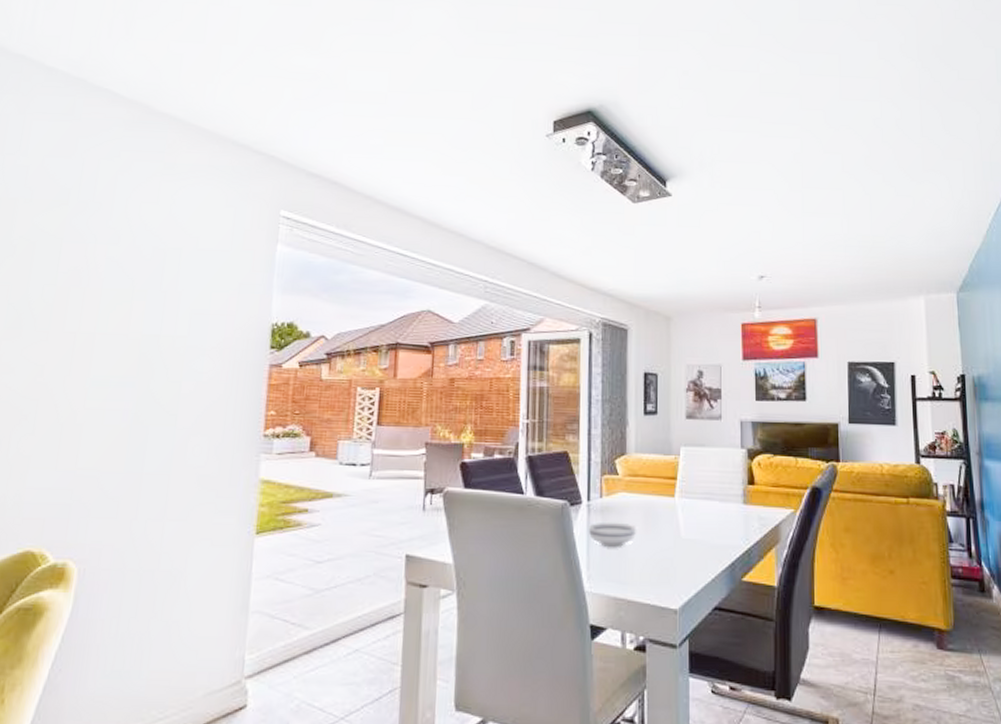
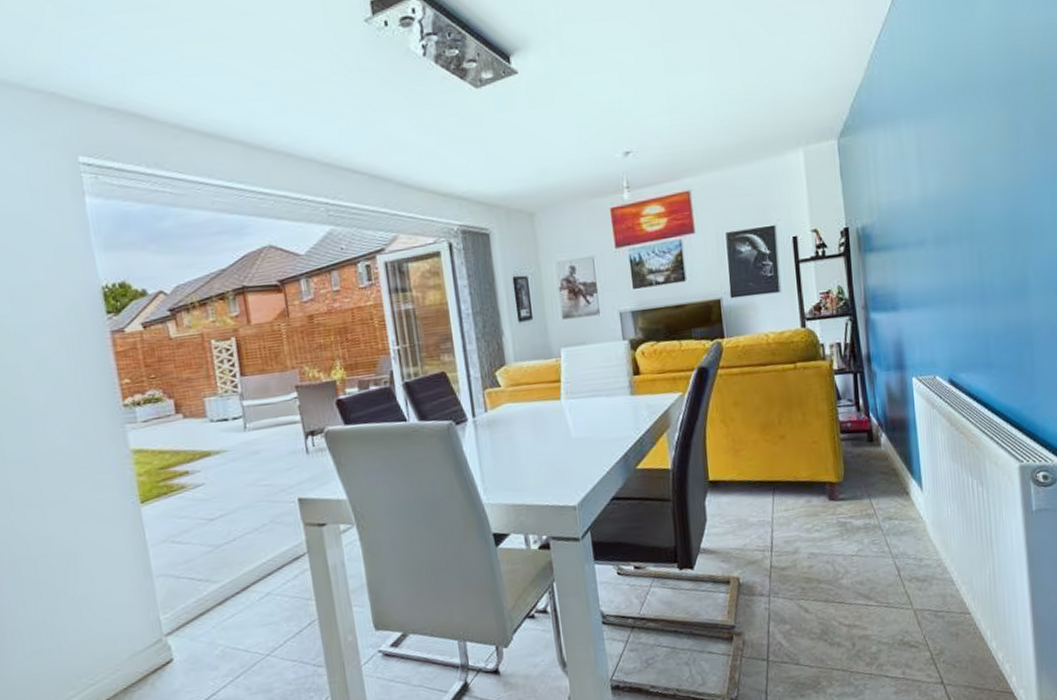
bowl: present [588,521,637,547] -> none [477,432,527,459]

